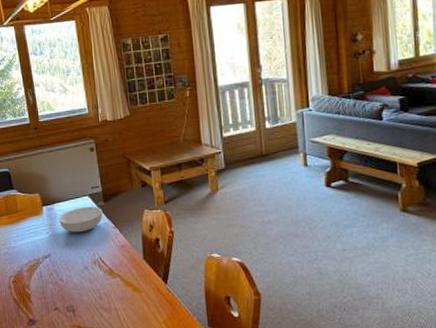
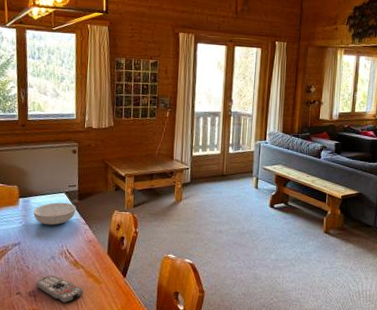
remote control: none [72,287,124,317] -> present [35,275,84,303]

